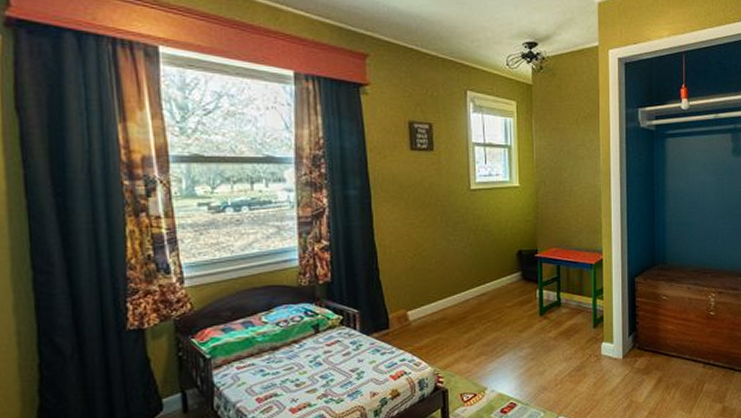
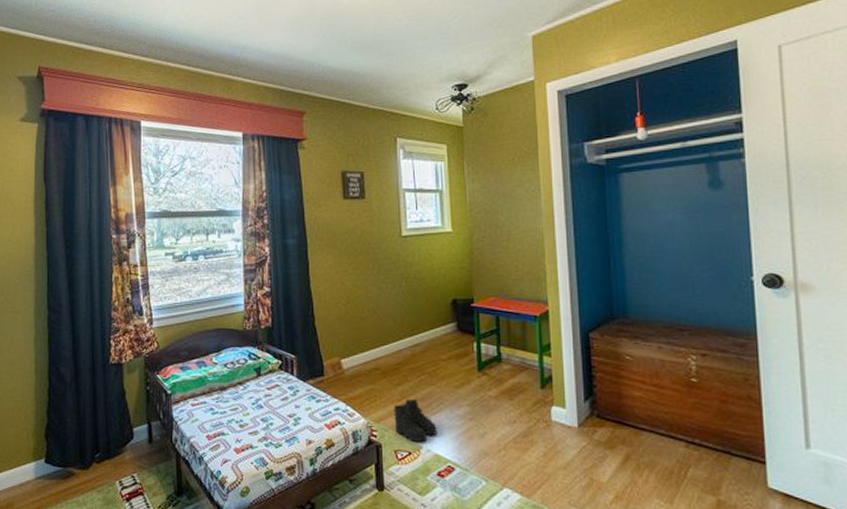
boots: none [460,344,501,385] -> present [393,398,437,443]

